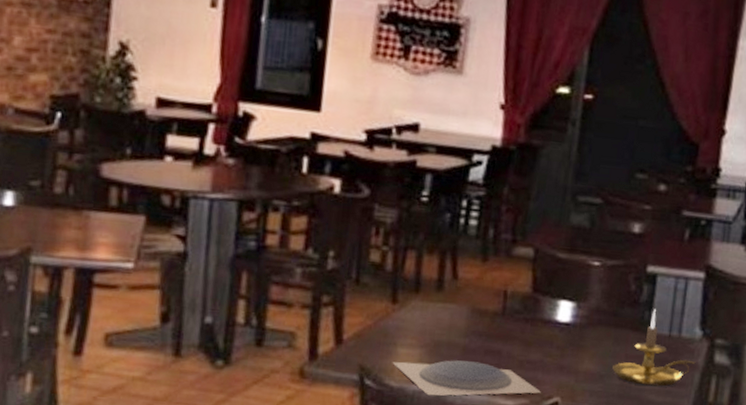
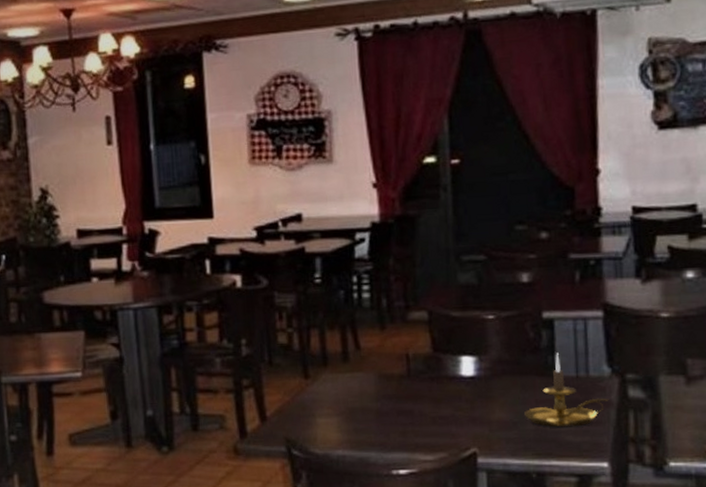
plate: present [392,360,541,396] -> none [314,423,458,459]

